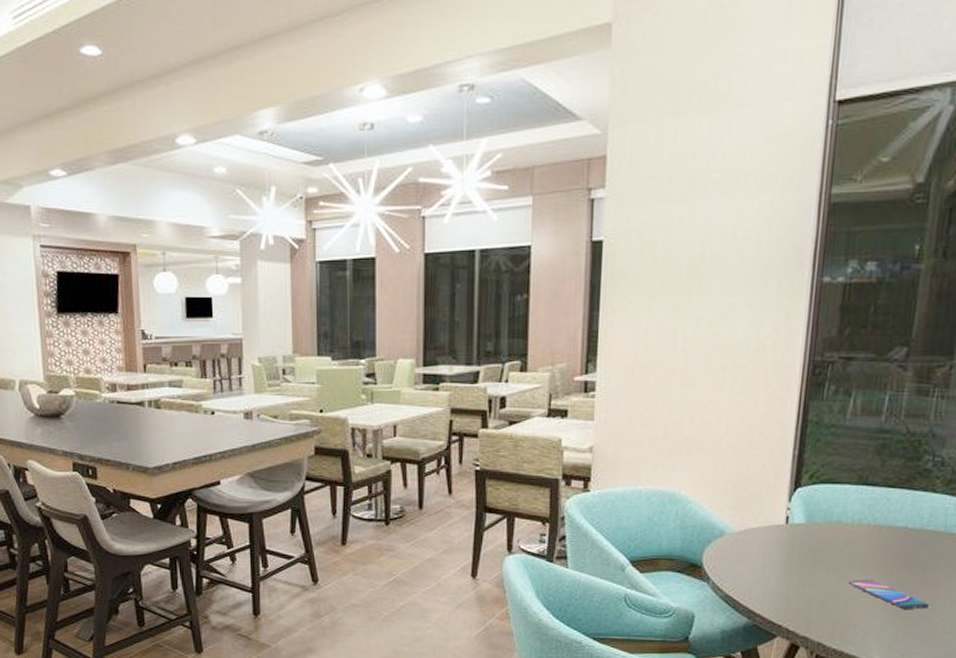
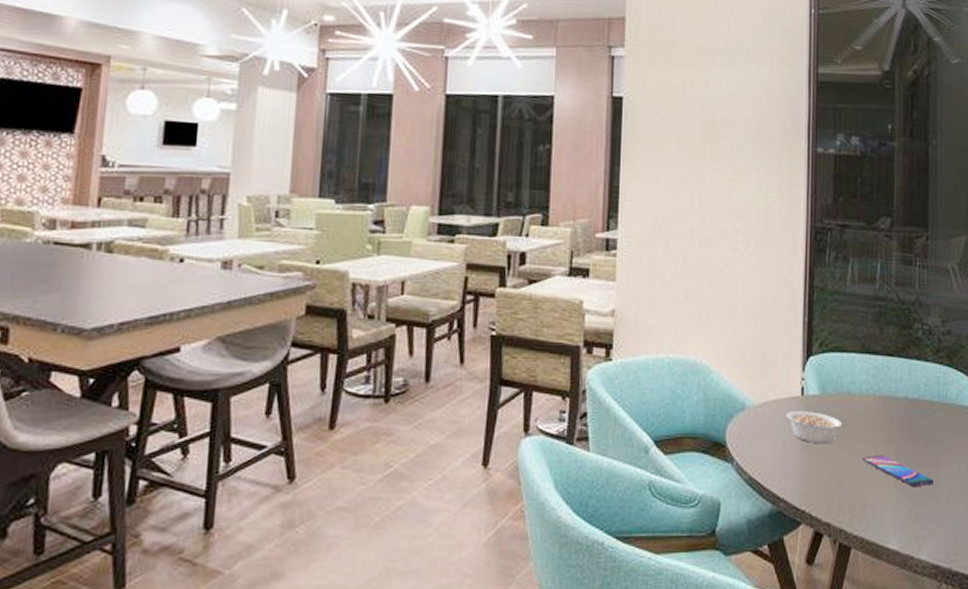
legume: none [767,538,834,568] -> present [786,411,847,444]

